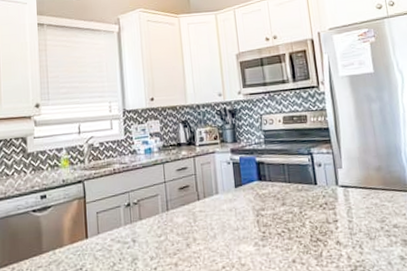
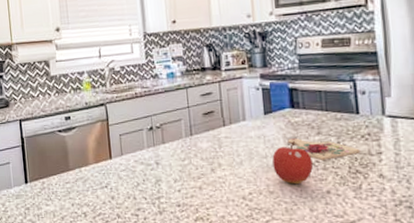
fruit: none [243,213,280,256] -> present [272,141,313,185]
cutting board: none [256,210,320,230] -> present [287,138,361,160]

